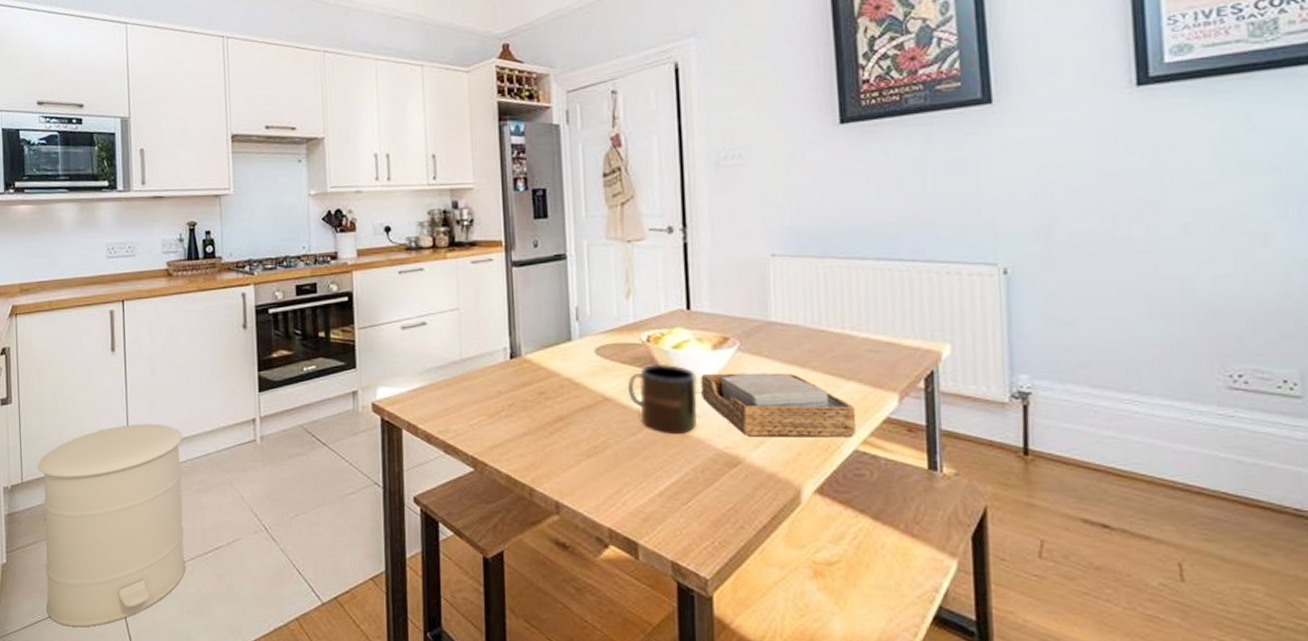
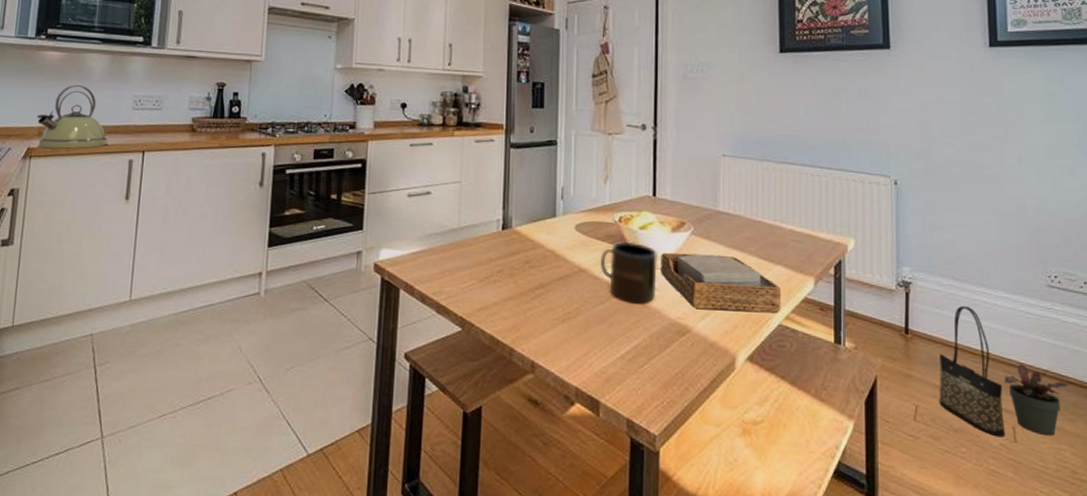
kettle: none [16,237,88,306] -> present [36,85,108,150]
trash can: present [37,424,185,627] -> none [21,271,188,478]
tote bag: none [1072,419,1168,576] -> present [939,306,1006,438]
potted plant: none [1165,486,1261,574] -> present [1004,364,1069,436]

